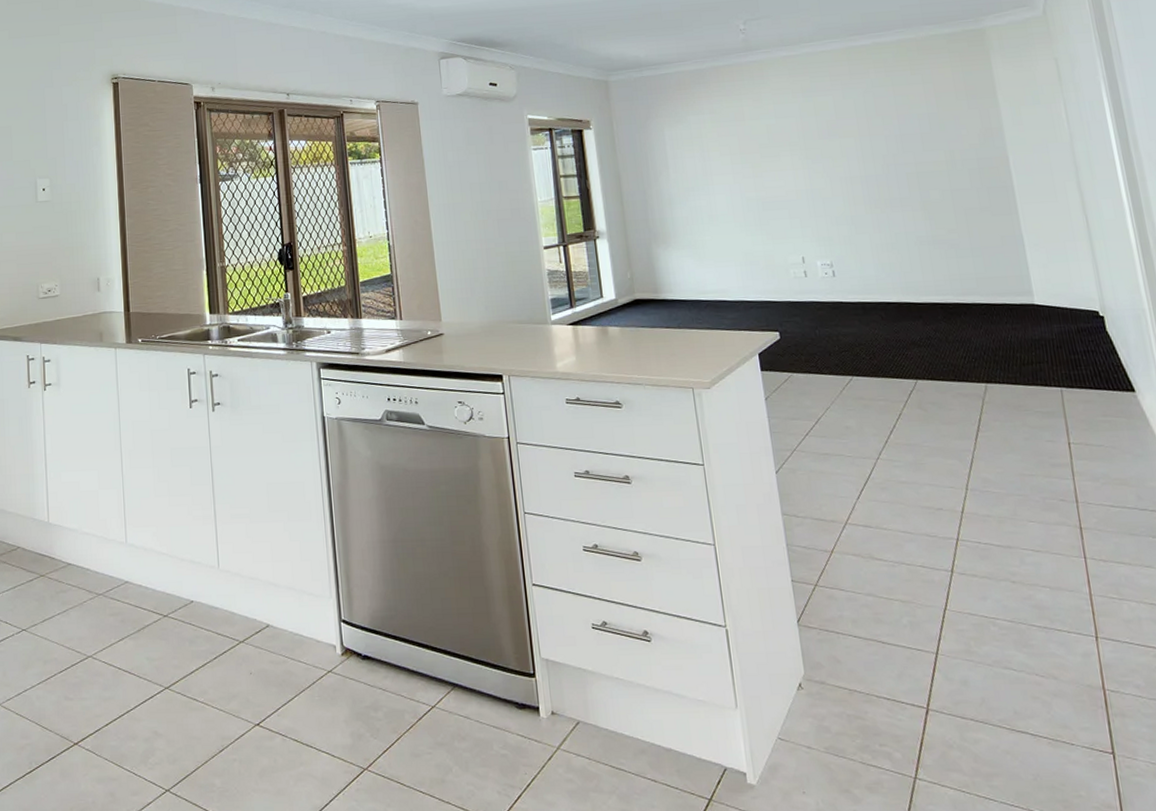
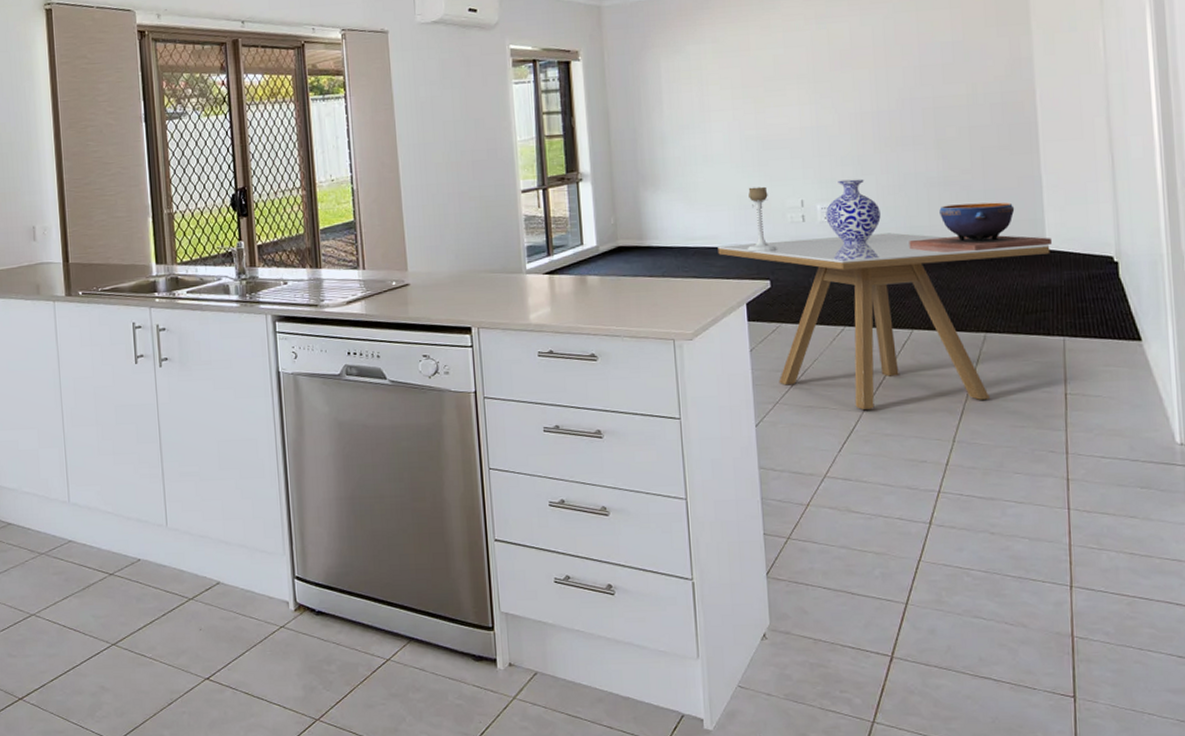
dining table: none [728,287,1039,458] -> present [718,232,1050,411]
candle holder: none [752,244,783,305] -> present [747,186,777,252]
vase: none [826,237,878,299] -> present [826,179,881,245]
decorative bowl: none [905,259,1040,305] -> present [909,202,1053,251]

